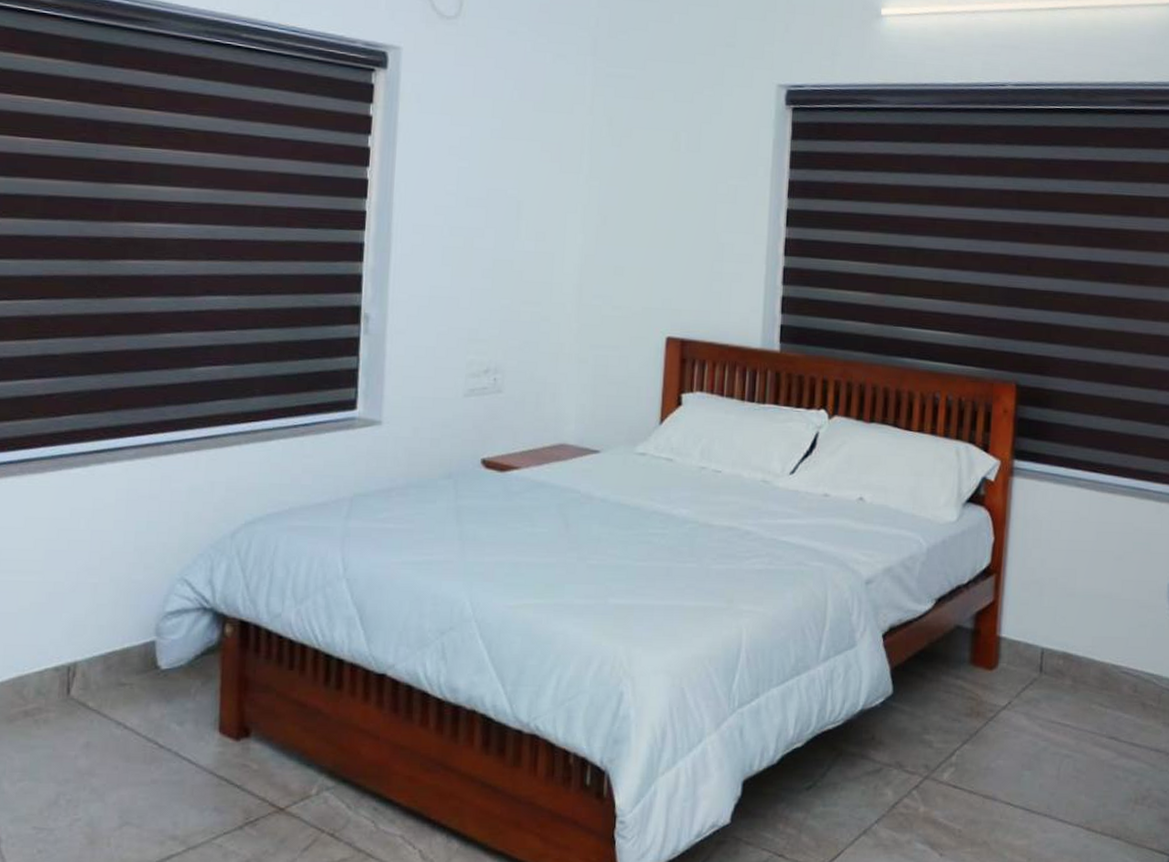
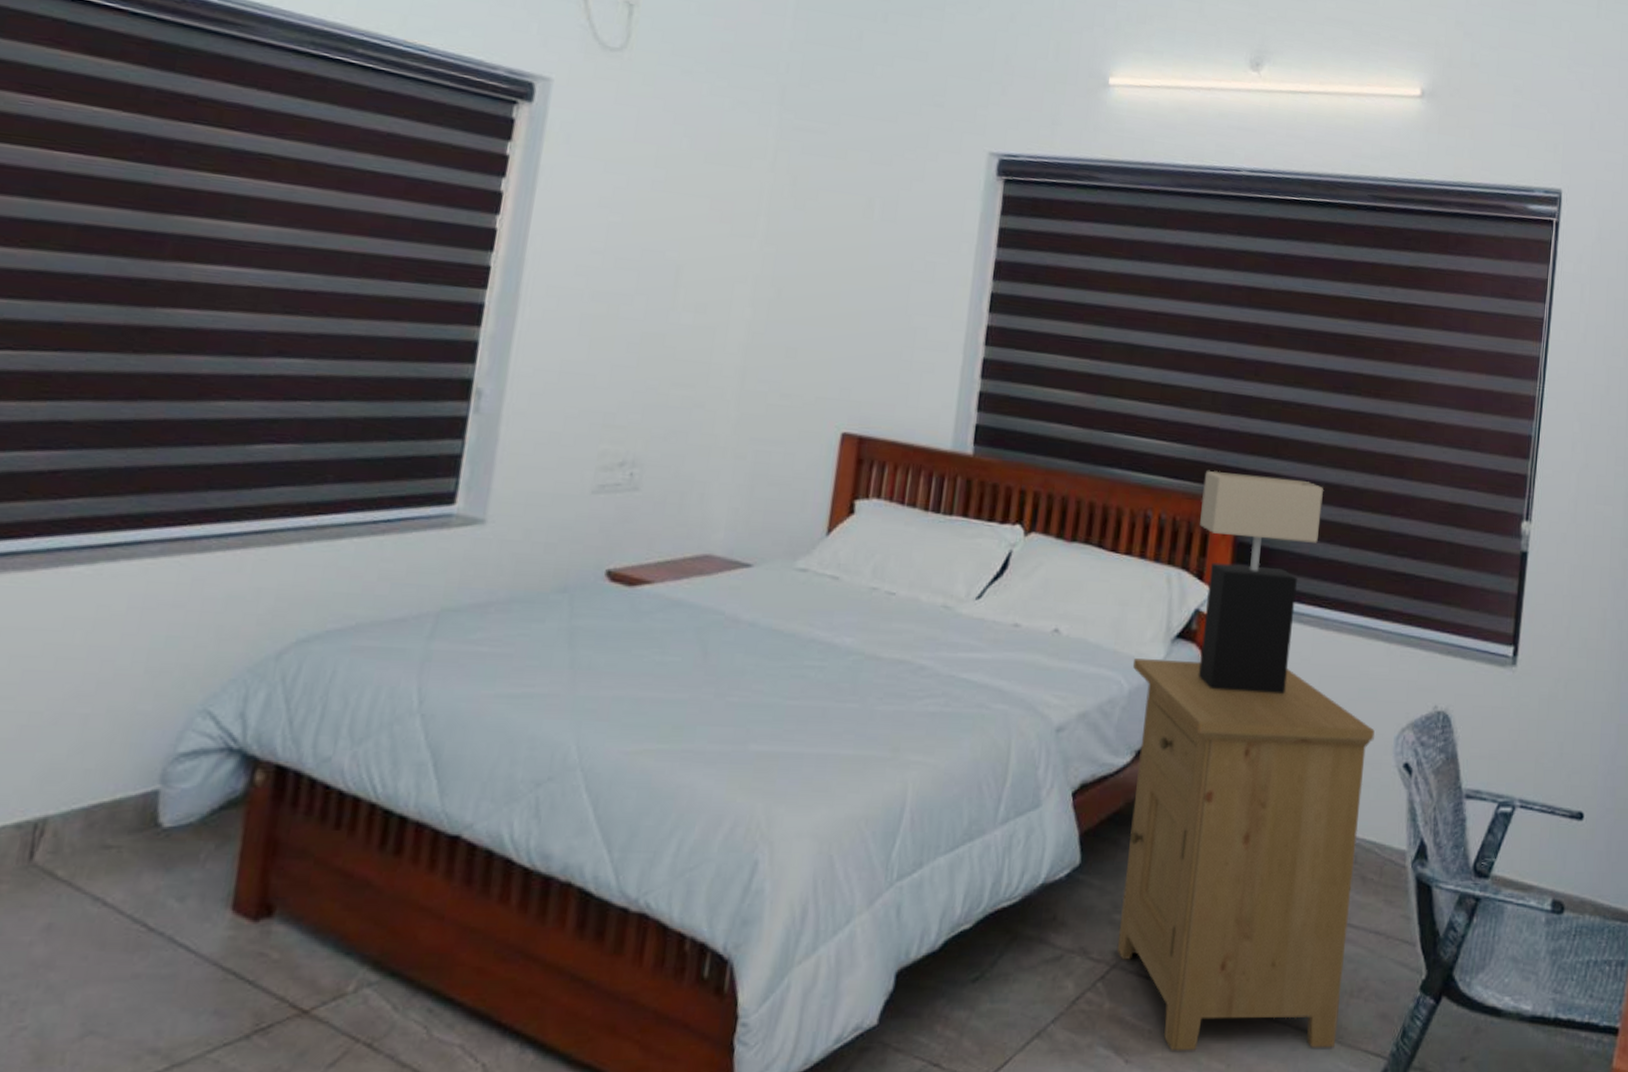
nightstand: none [928,521,1149,847] -> present [1116,658,1375,1051]
table lamp: none [983,355,1095,548] -> present [1199,470,1324,694]

